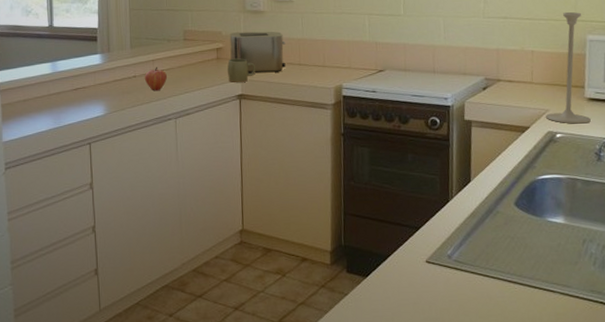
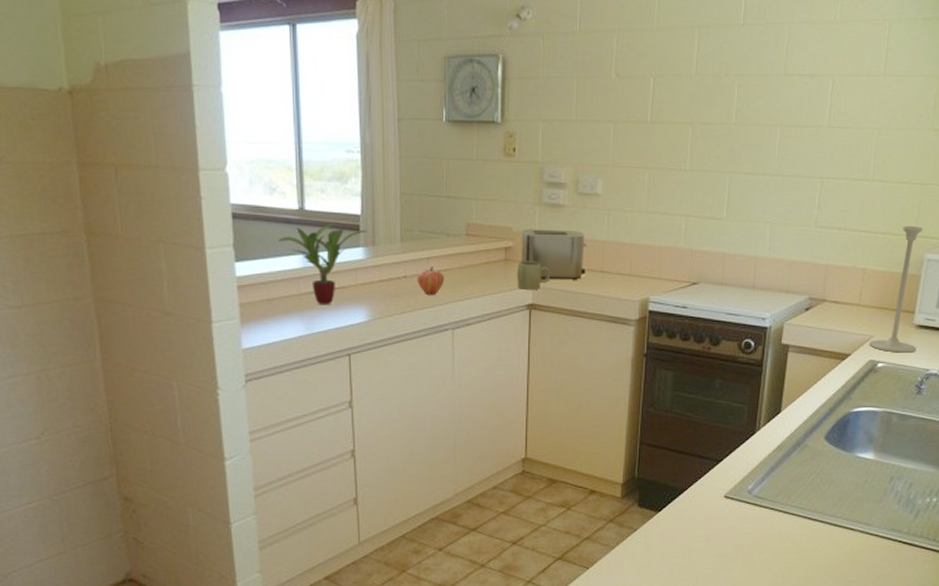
potted plant: none [32,35,103,103] -> present [278,222,367,305]

